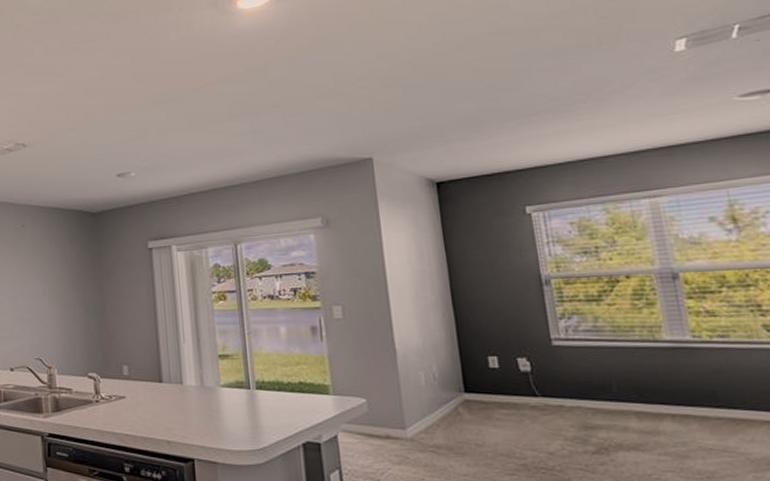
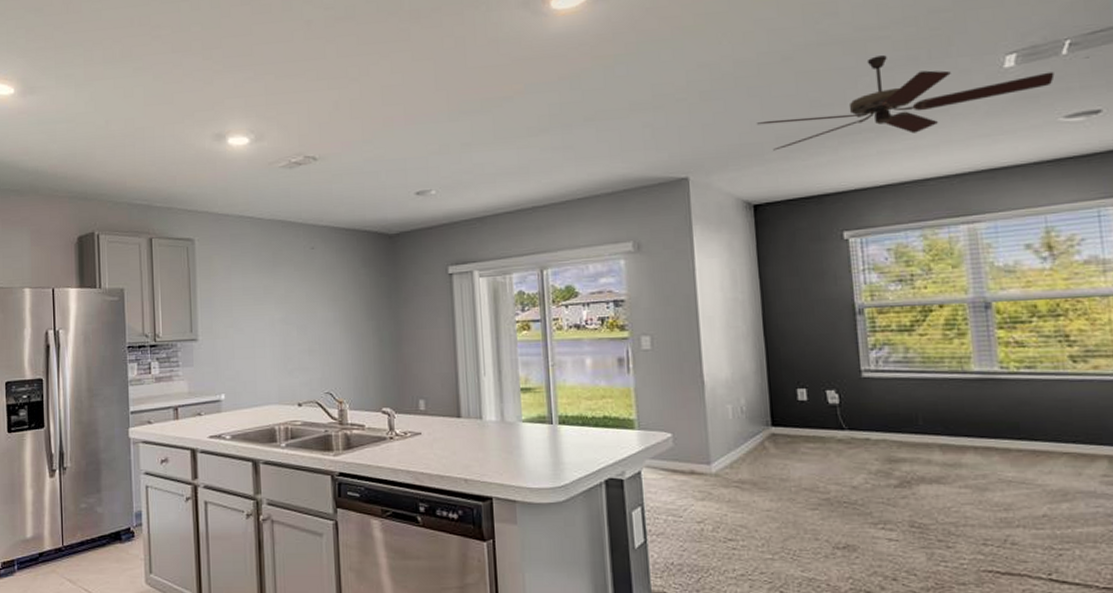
ceiling fan: none [436,43,726,132] -> present [757,55,1055,151]

